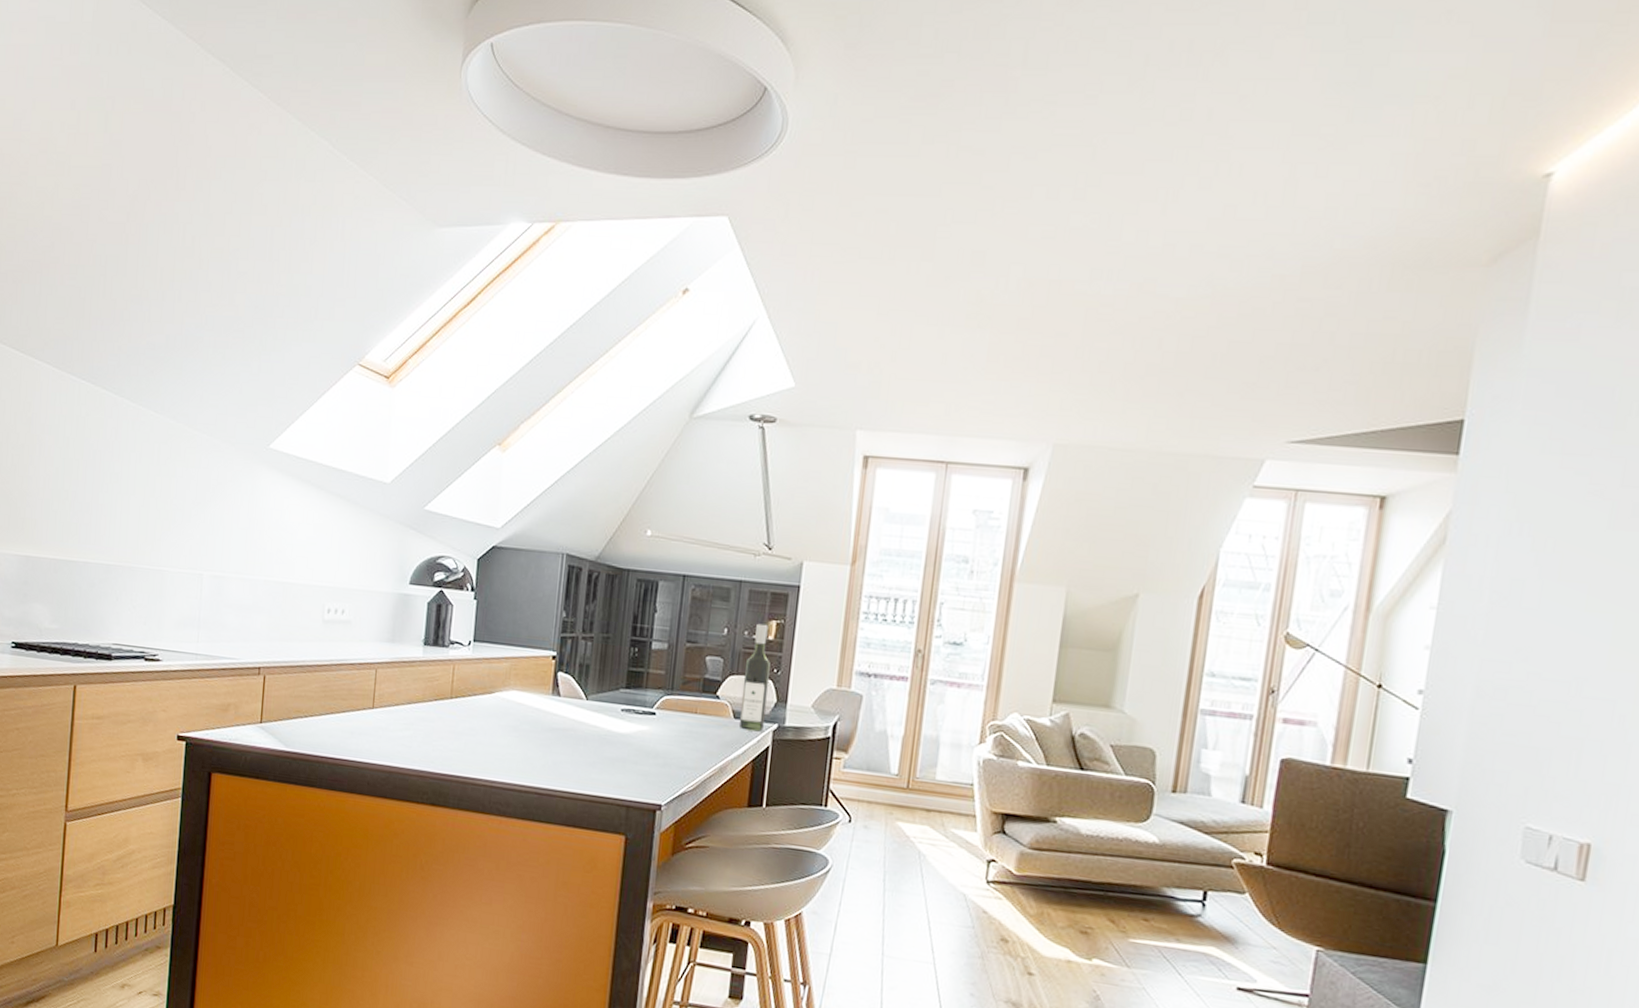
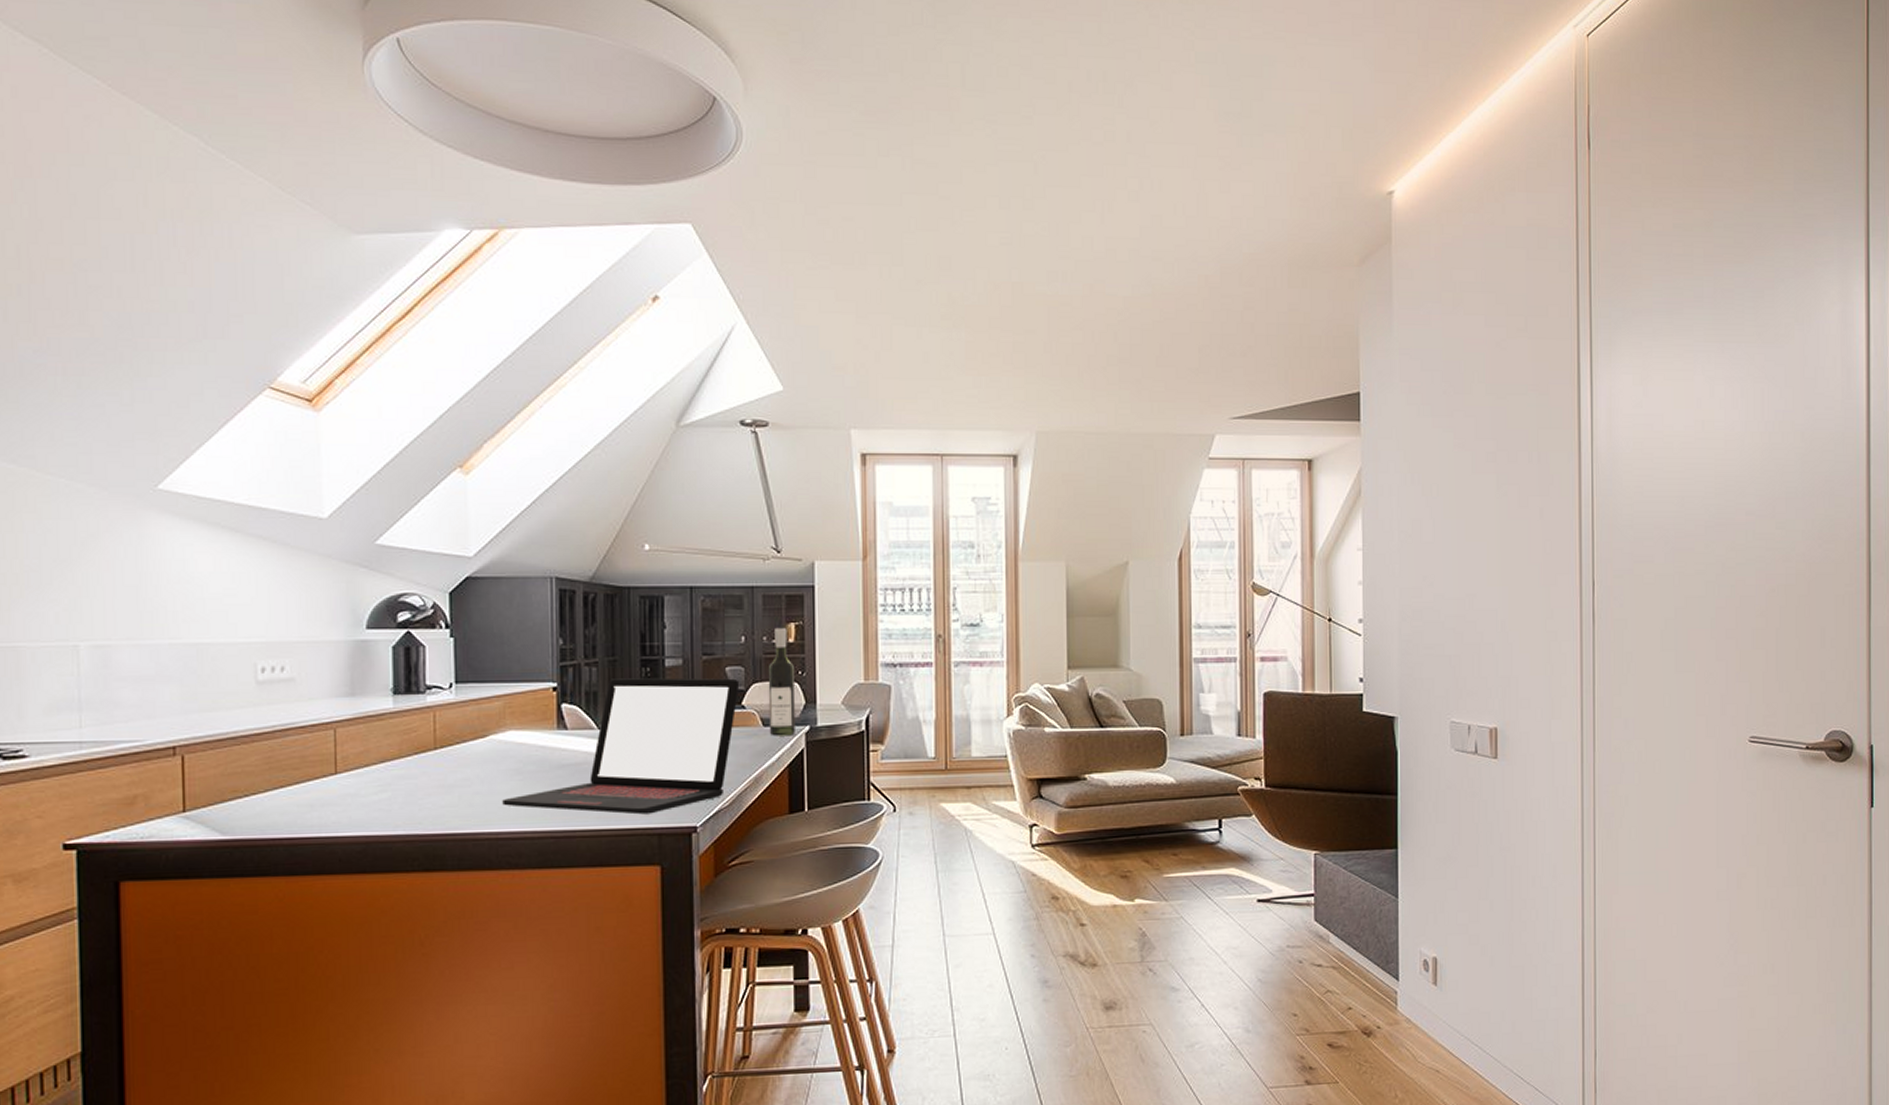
laptop: none [499,654,718,787] -> present [502,678,740,815]

